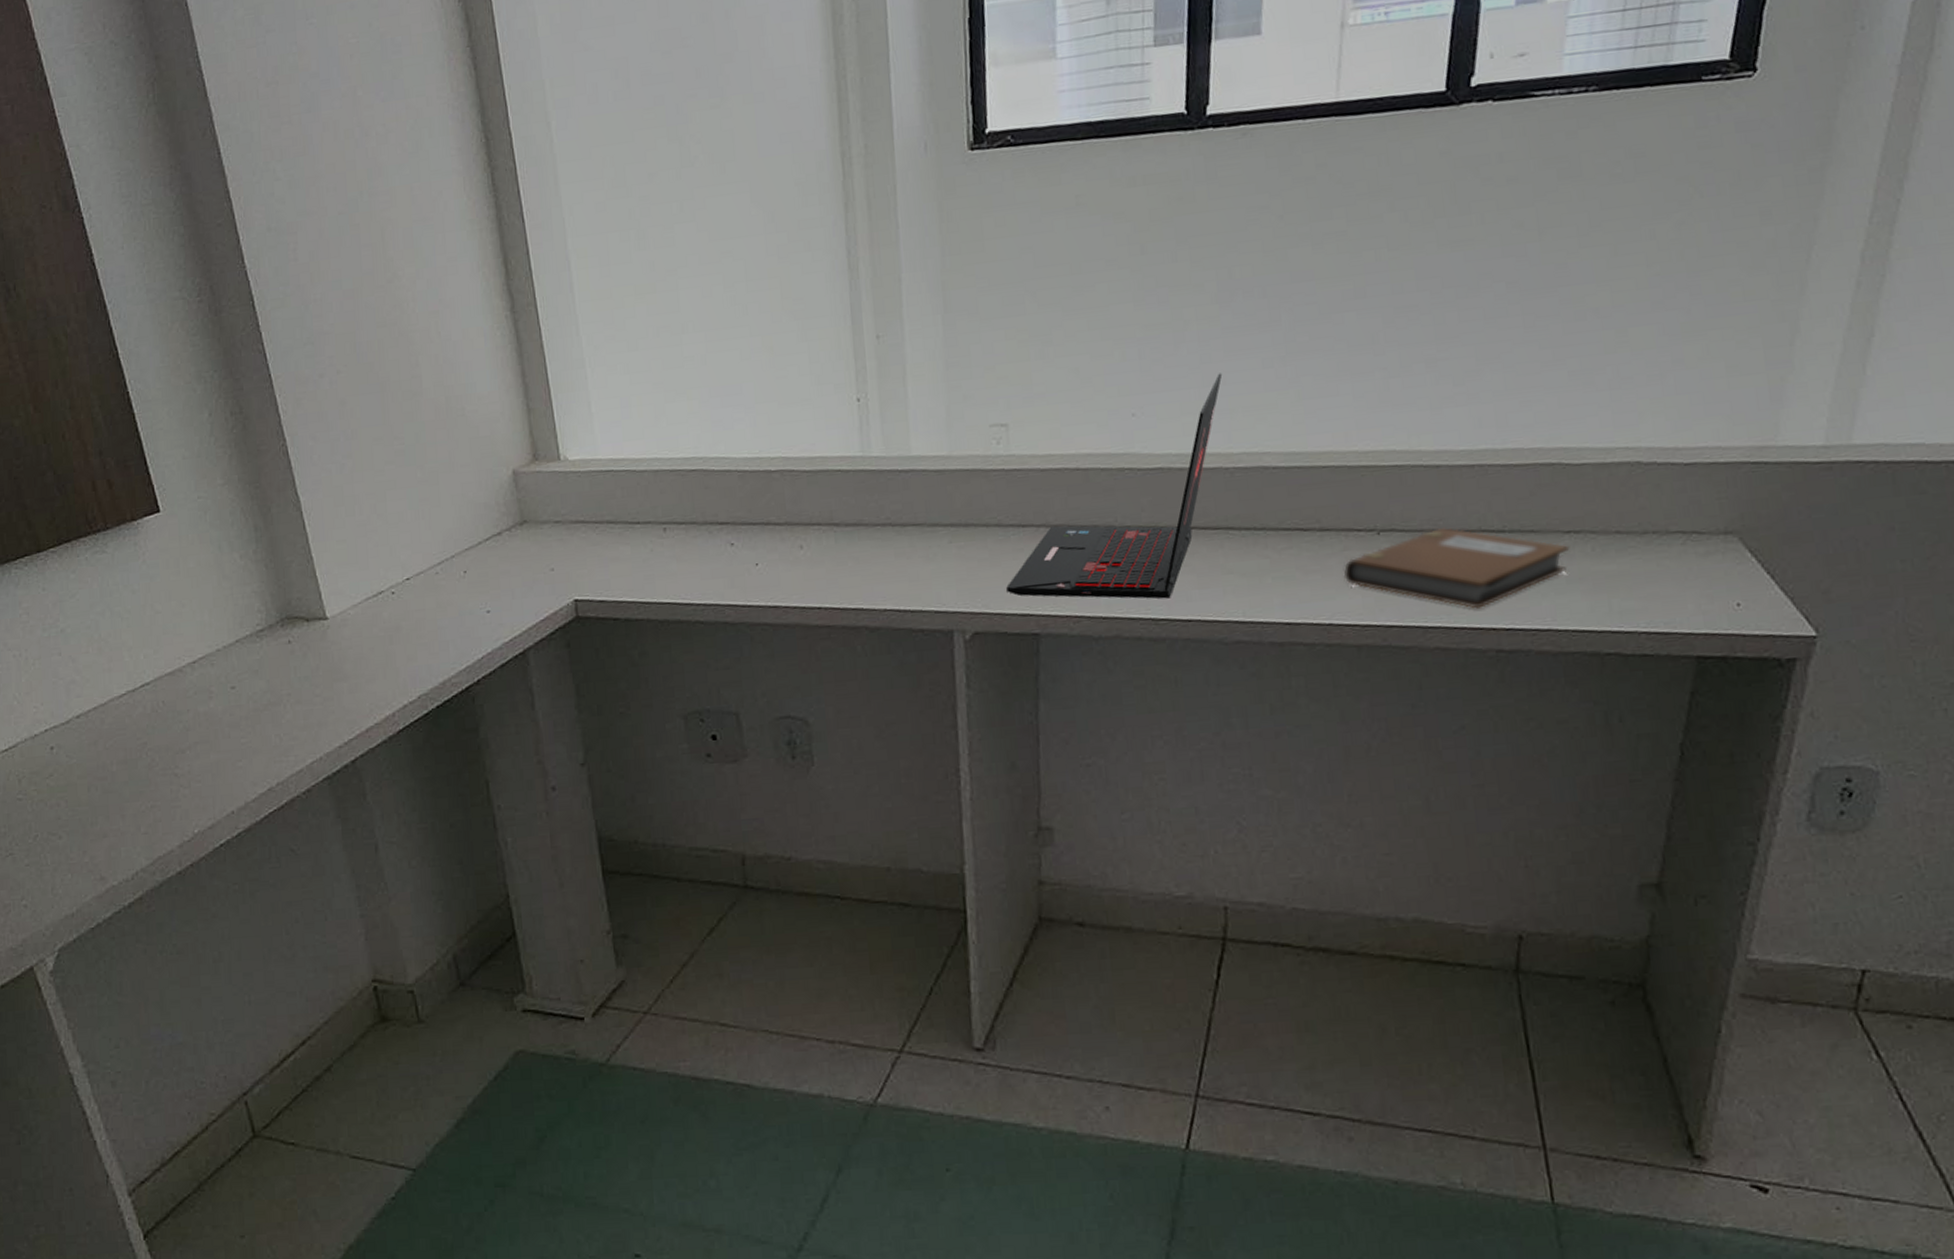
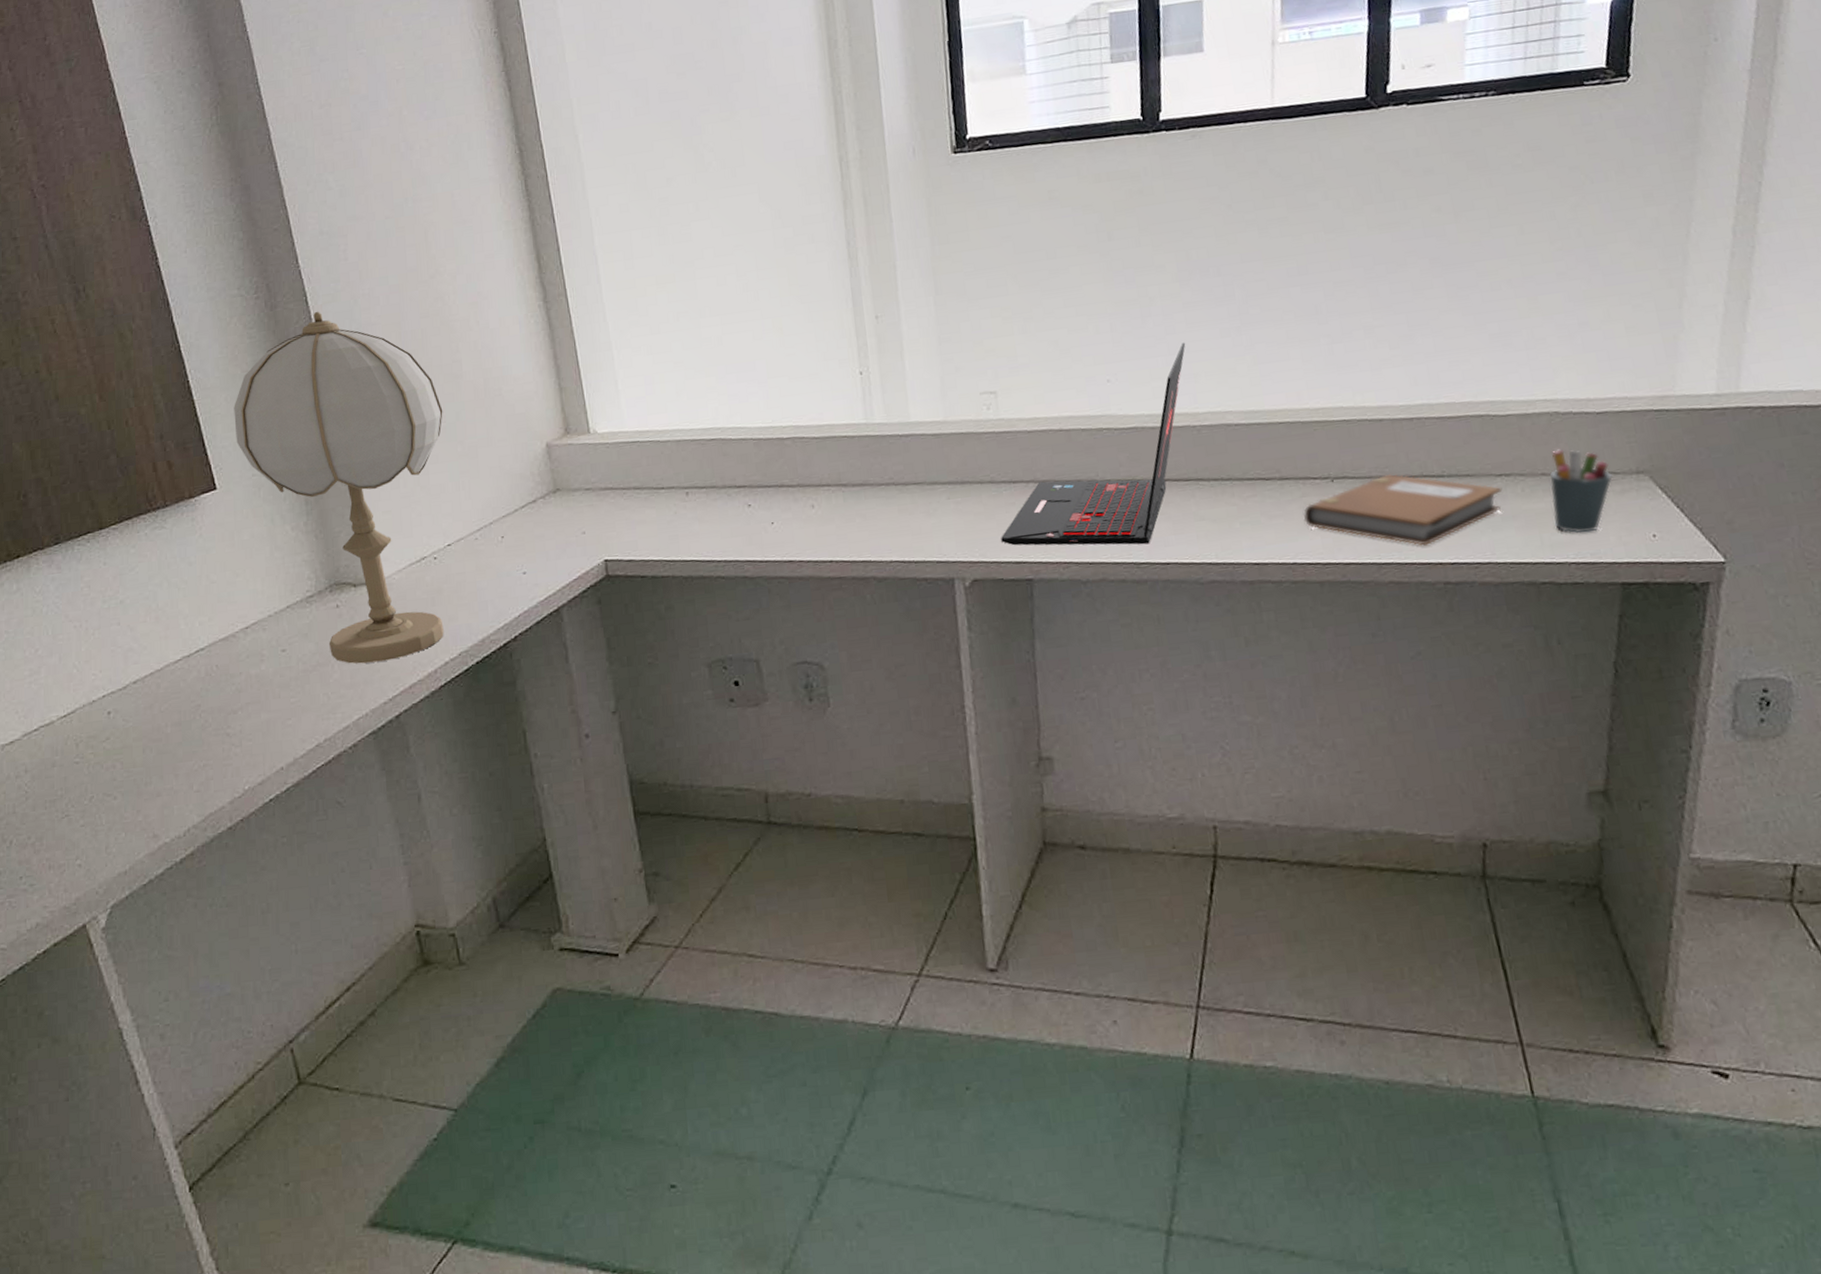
table lamp: none [177,318,403,704] -> present [234,312,444,664]
pen holder: none [1624,504,1696,600] -> present [1550,449,1612,534]

